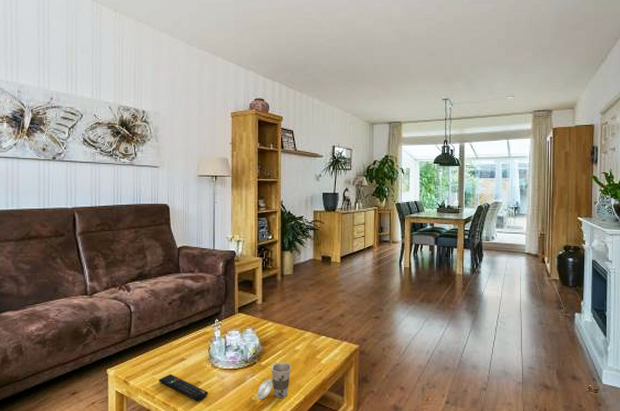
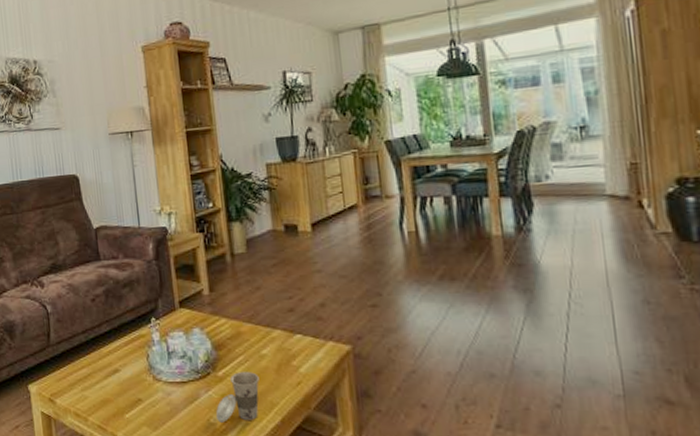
remote control: present [158,374,209,402] -> none [89,389,154,425]

